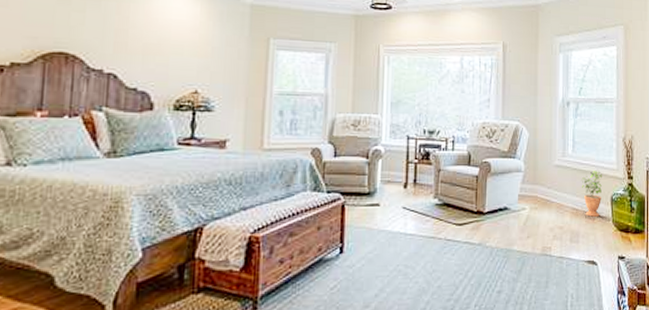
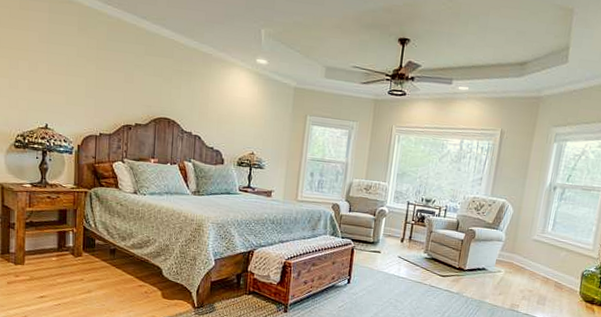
potted plant: present [581,171,603,217] -> none [555,248,578,287]

